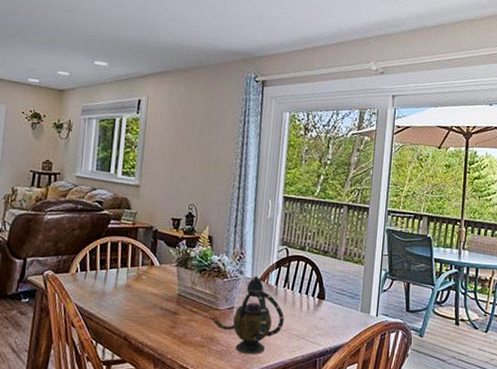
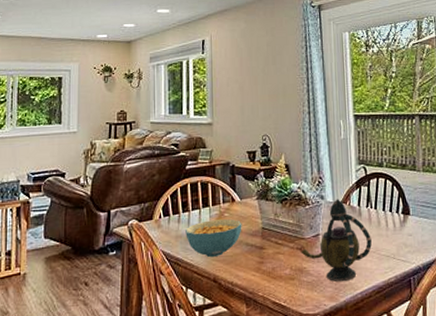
cereal bowl: none [101,280,159,317] -> present [185,219,242,258]

